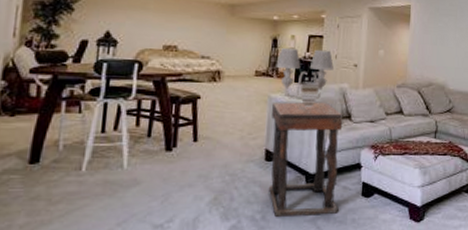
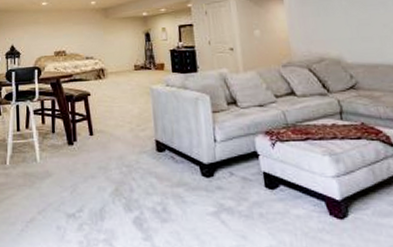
side table: present [269,101,343,218] -> none [154,89,242,210]
wall sconce: present [276,47,334,108] -> none [152,37,209,97]

